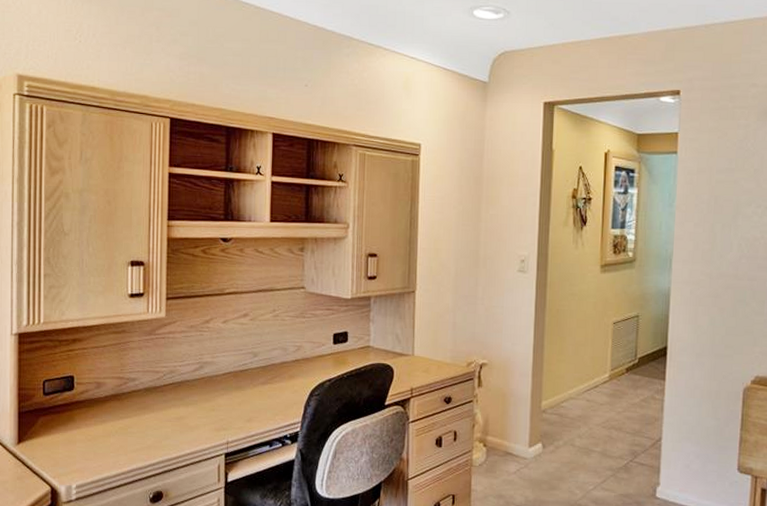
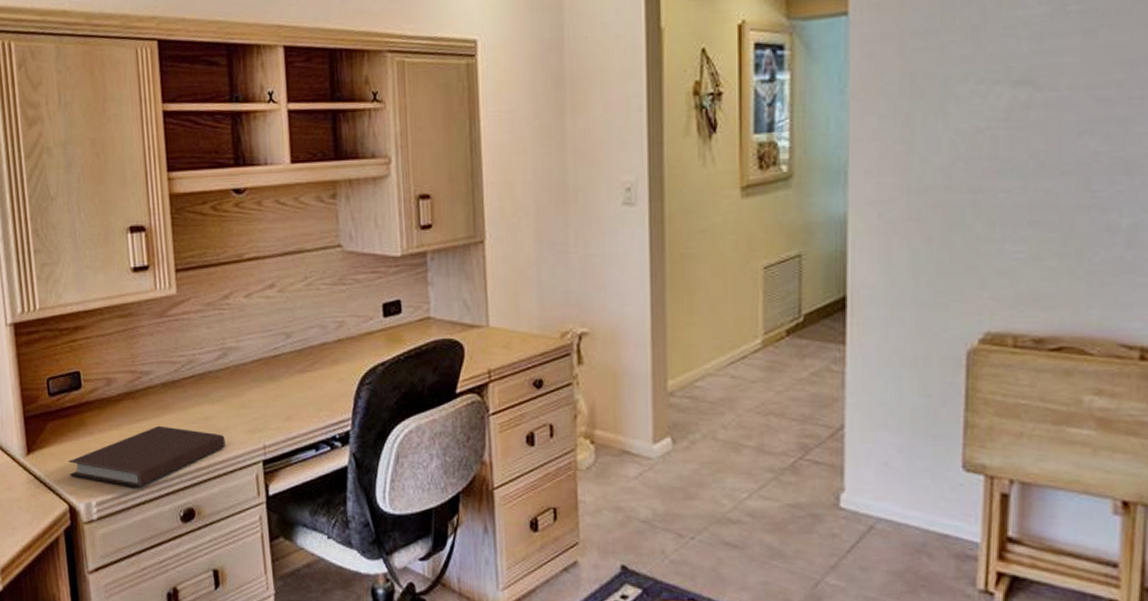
notebook: none [54,422,195,473] -> present [67,425,225,487]

